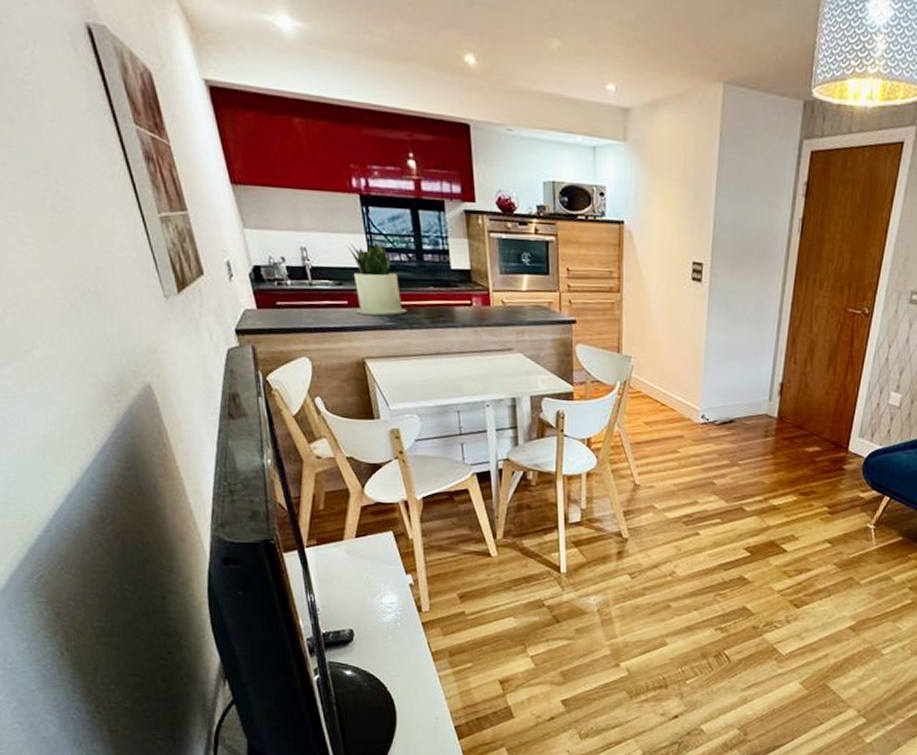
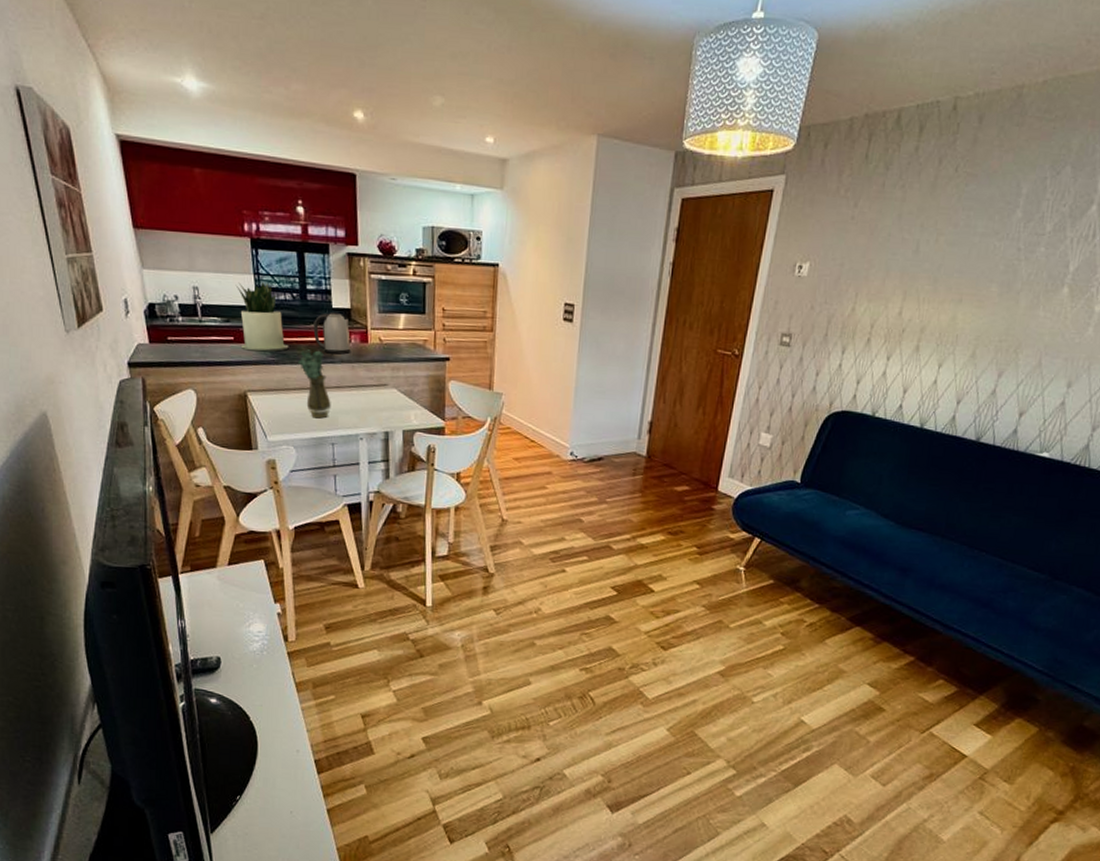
vase: none [416,311,454,386] -> present [297,348,331,419]
kettle: none [432,274,473,318] -> present [313,313,351,355]

